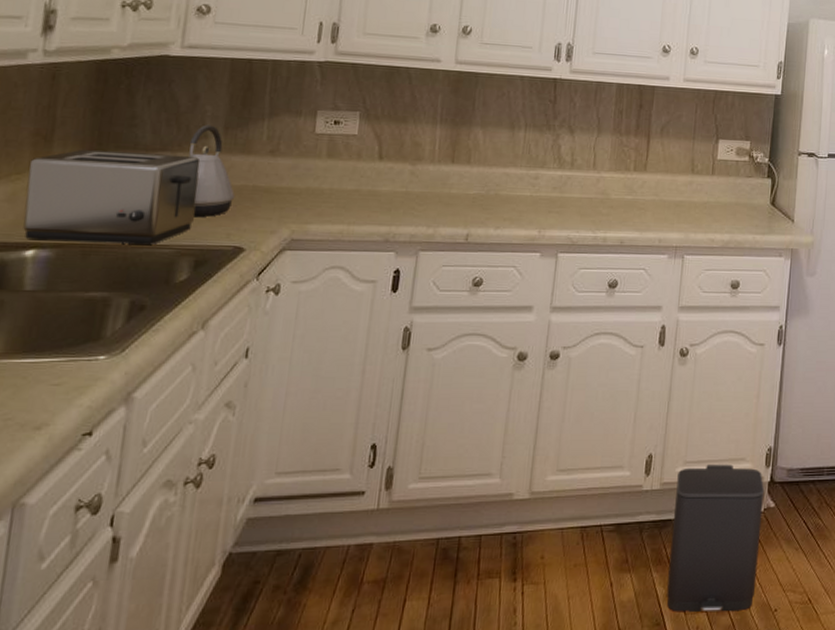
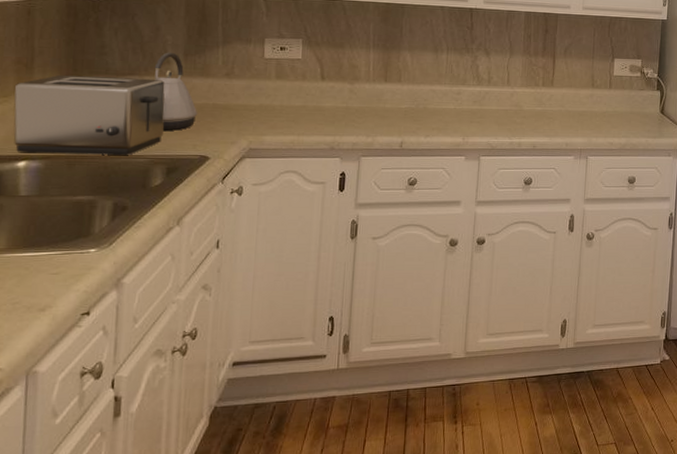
pedal bin: present [667,464,765,613] -> none [582,326,661,445]

